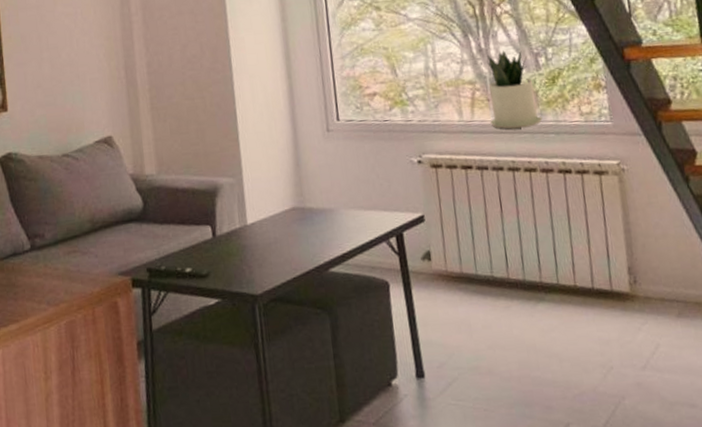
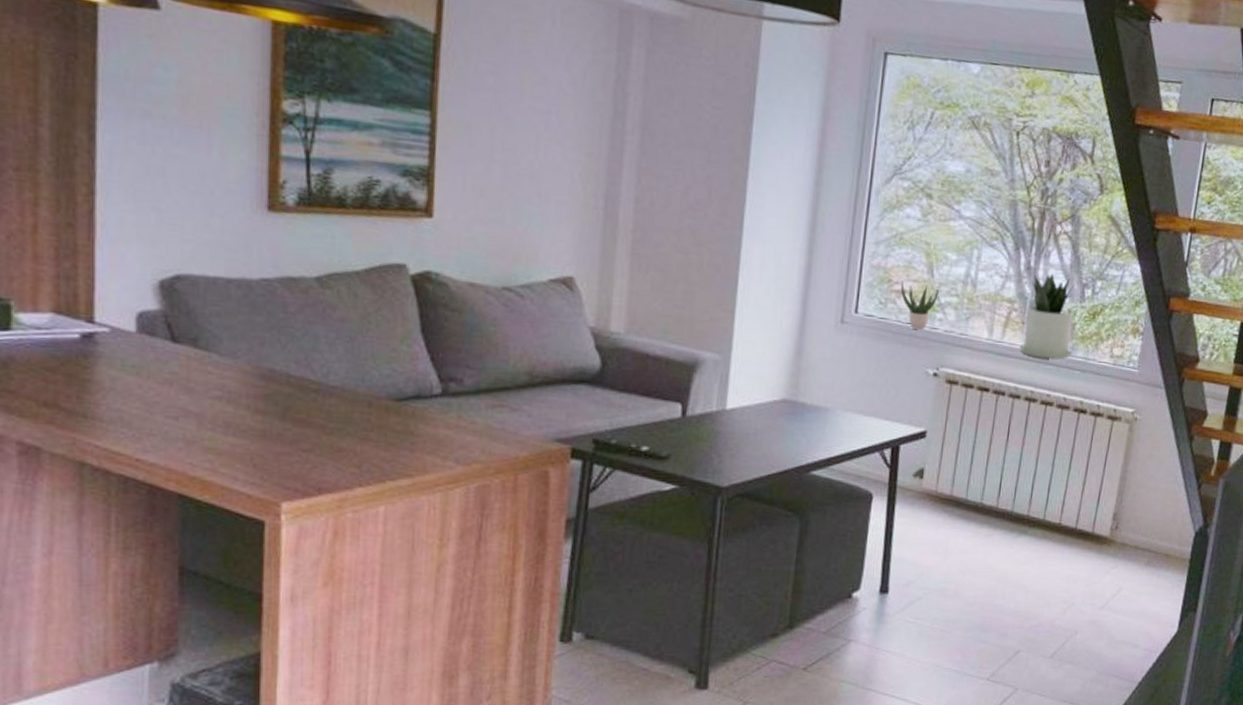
potted plant: none [370,83,406,126] -> present [900,281,939,331]

